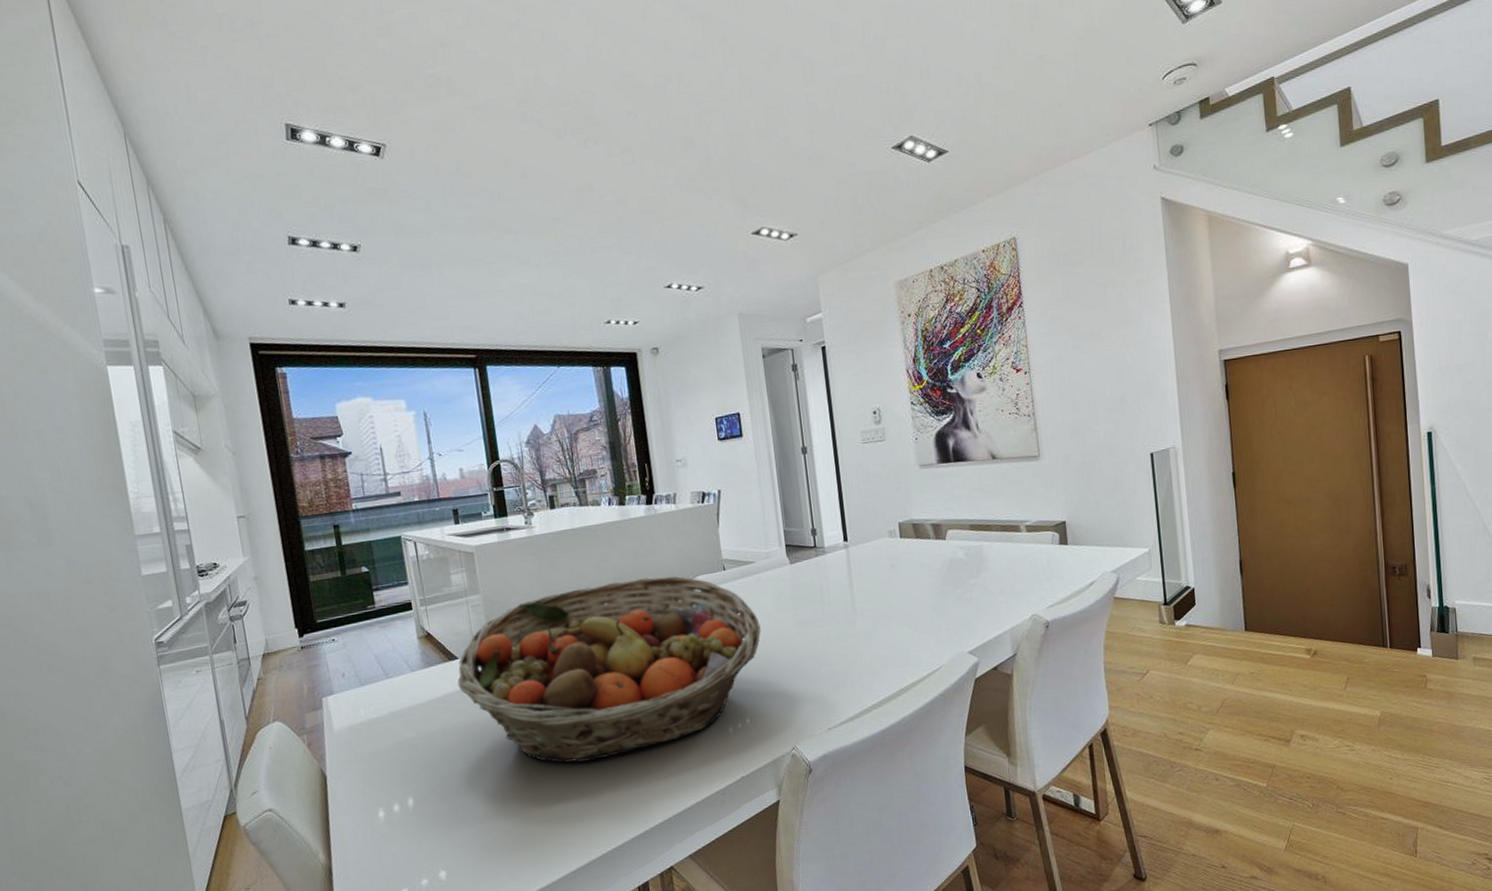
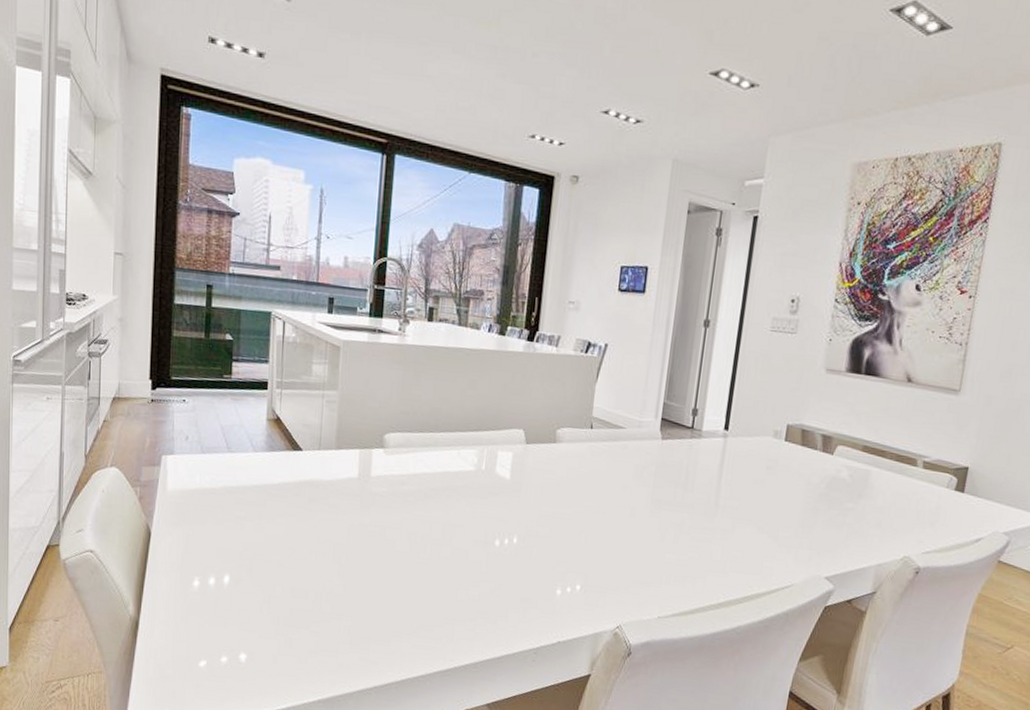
fruit basket: present [457,575,761,763] -> none [296,409,615,588]

